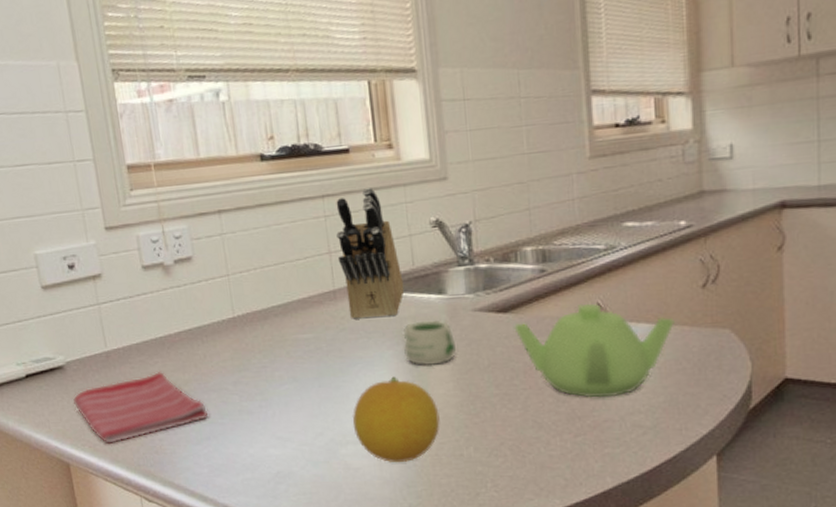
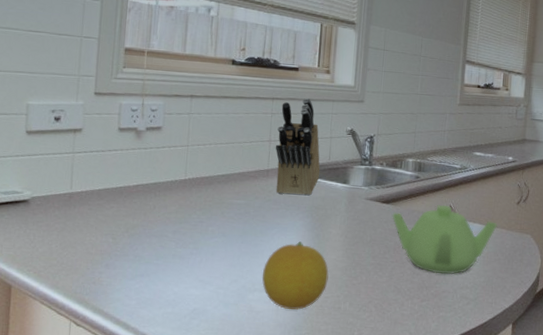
dish towel: present [73,371,209,444] -> none [29,214,147,272]
mug: present [403,319,456,366] -> none [311,202,350,237]

